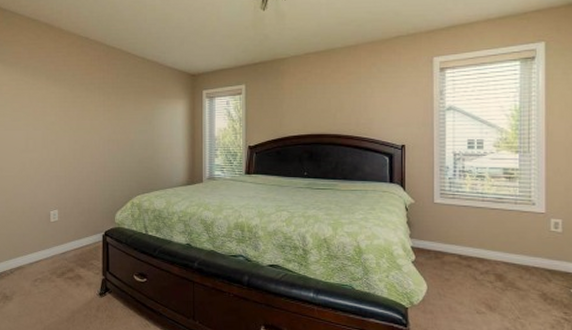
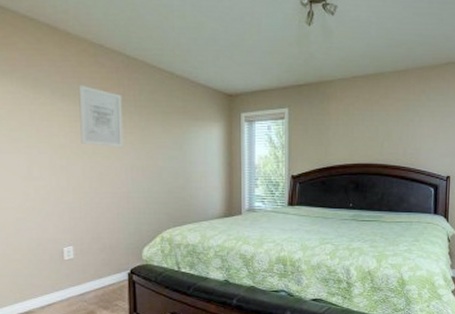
wall art: none [68,71,103,124] -> present [78,84,123,148]

